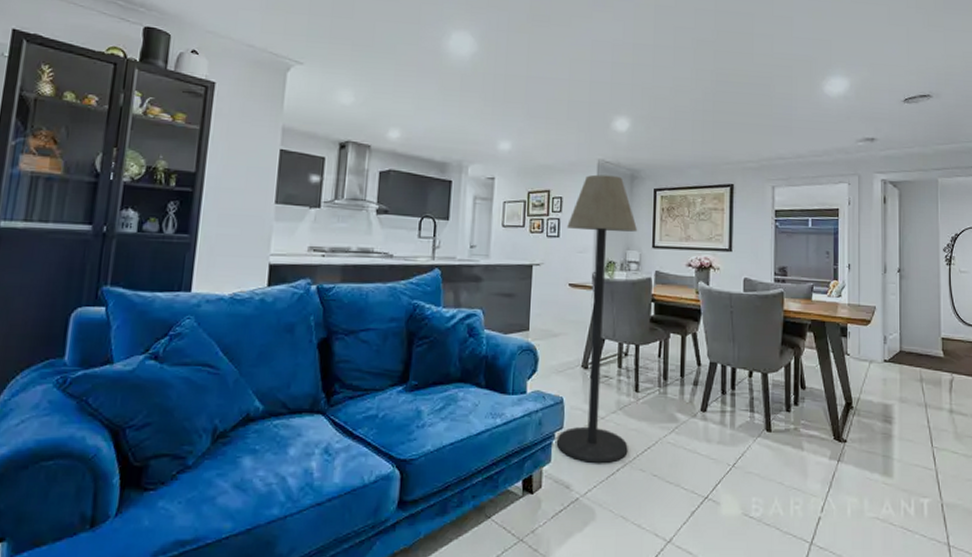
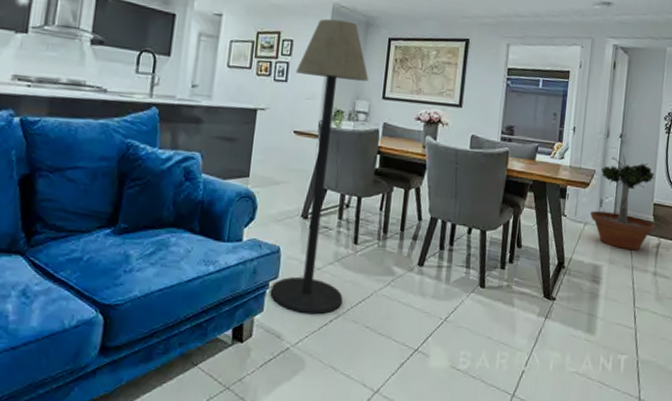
potted tree: none [875,289,946,388] -> present [590,154,656,251]

